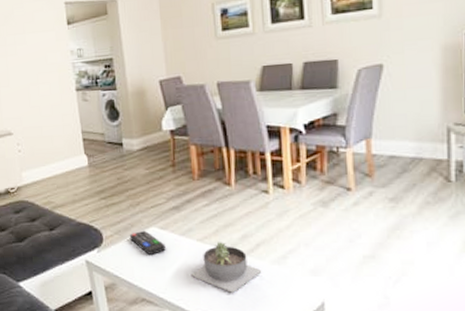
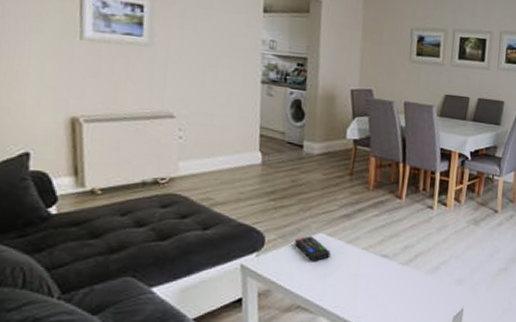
succulent planter: present [190,242,261,293] -> none [350,251,416,300]

